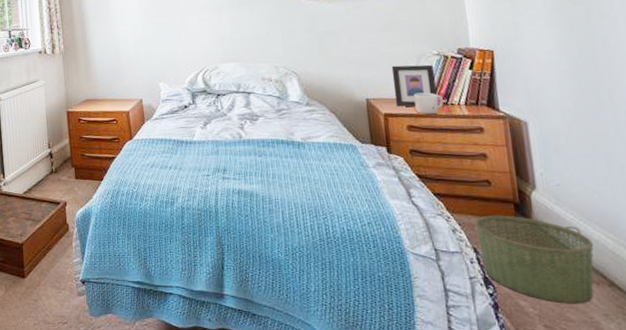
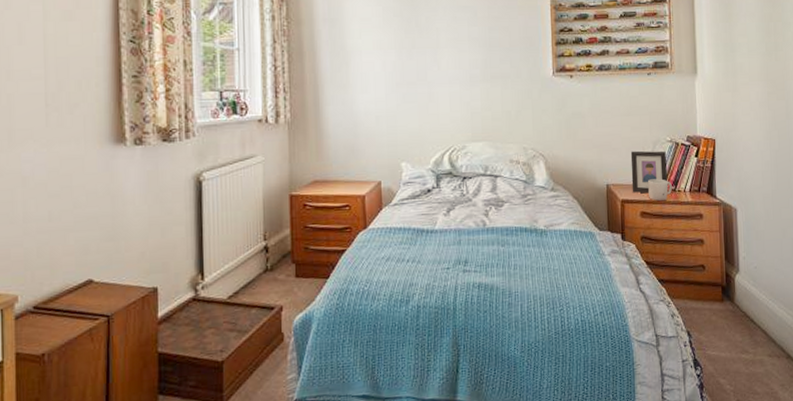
basket: present [474,215,594,304] -> none [690,298,778,378]

